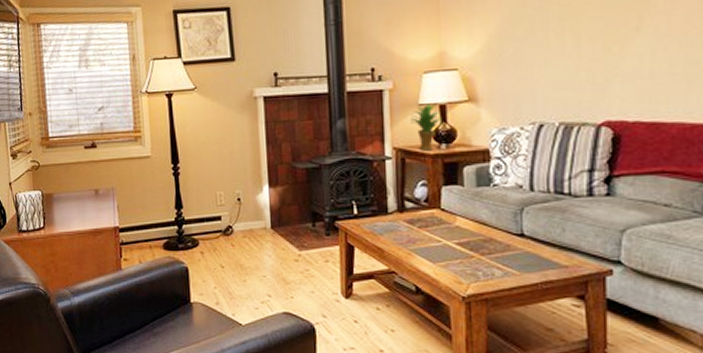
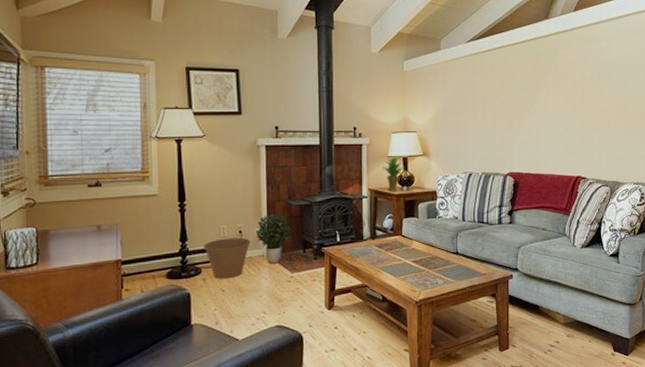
basket: none [200,206,251,254] -> present [203,237,250,279]
potted plant: none [256,179,297,239] -> present [255,214,291,264]

